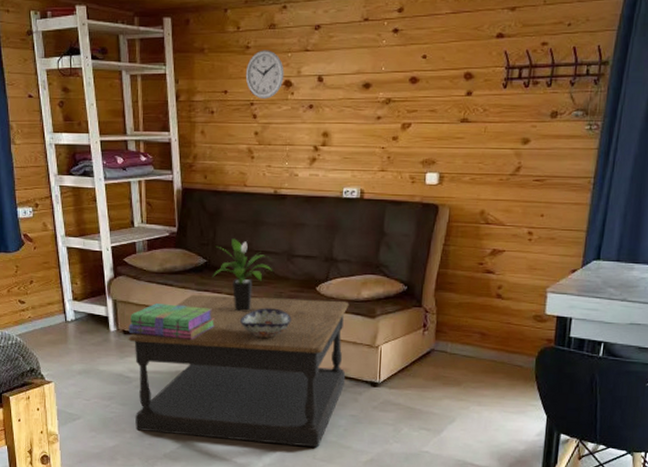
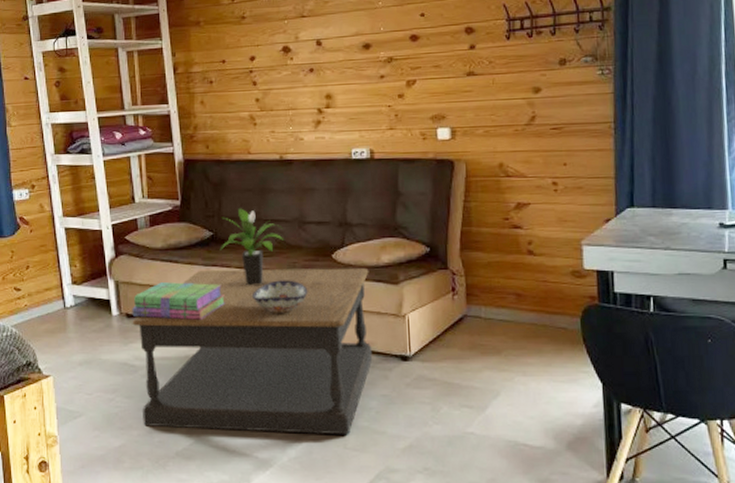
wall clock: present [245,50,284,99] -> none [242,18,282,66]

